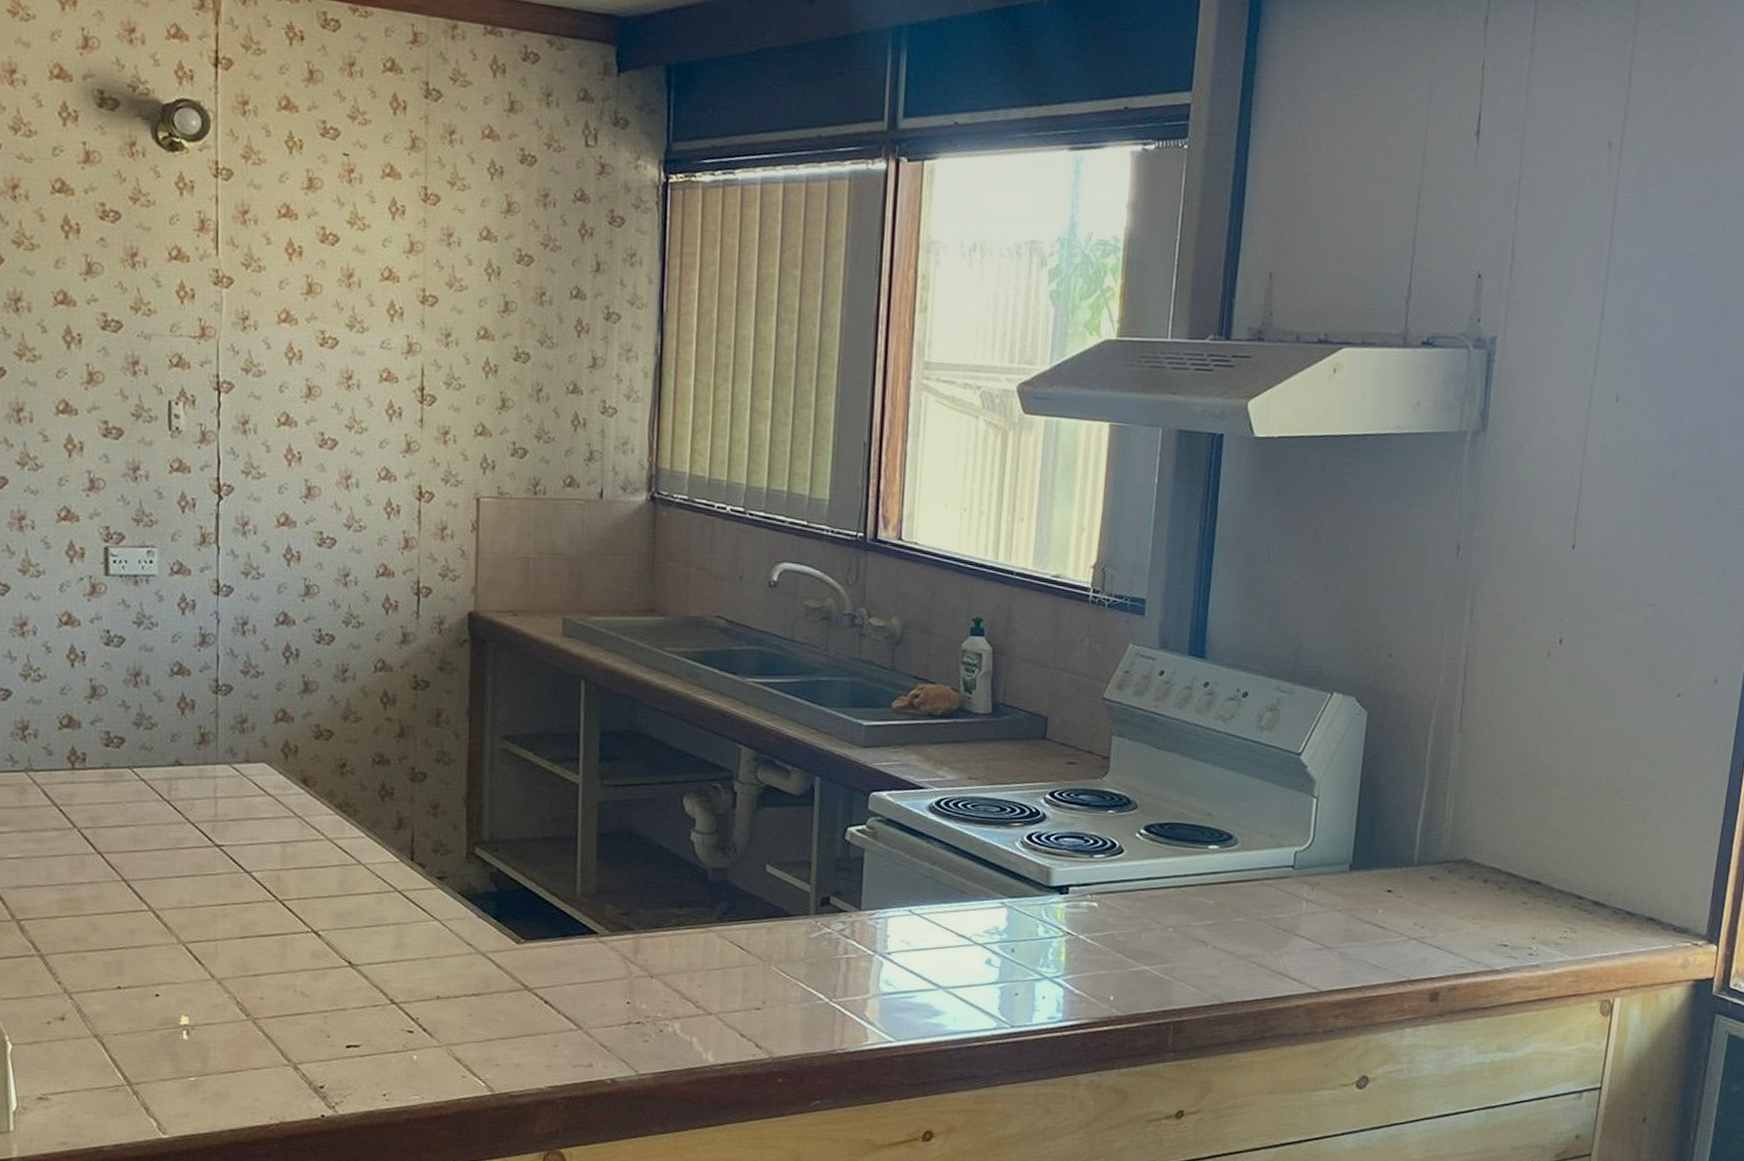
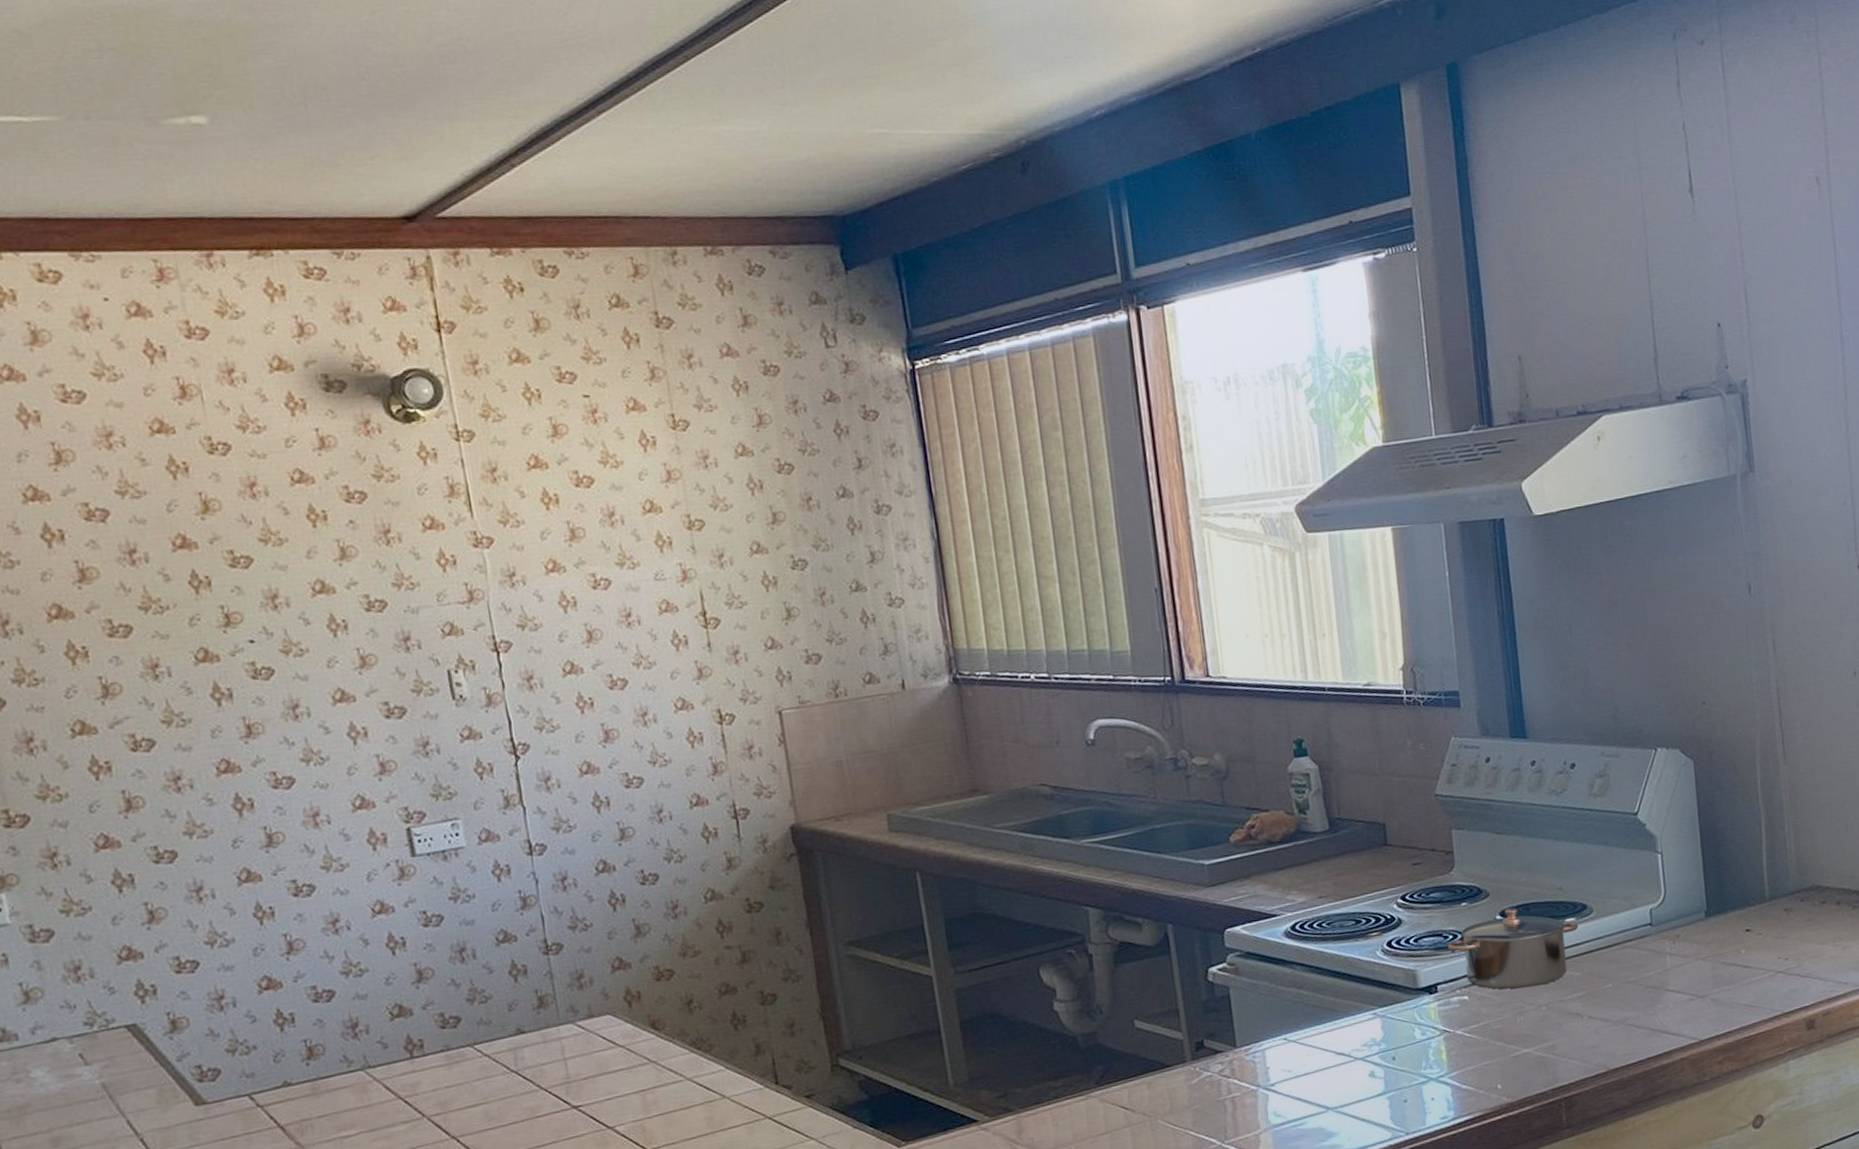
cooking pot: none [1086,824,1221,907] -> present [1447,908,1579,990]

